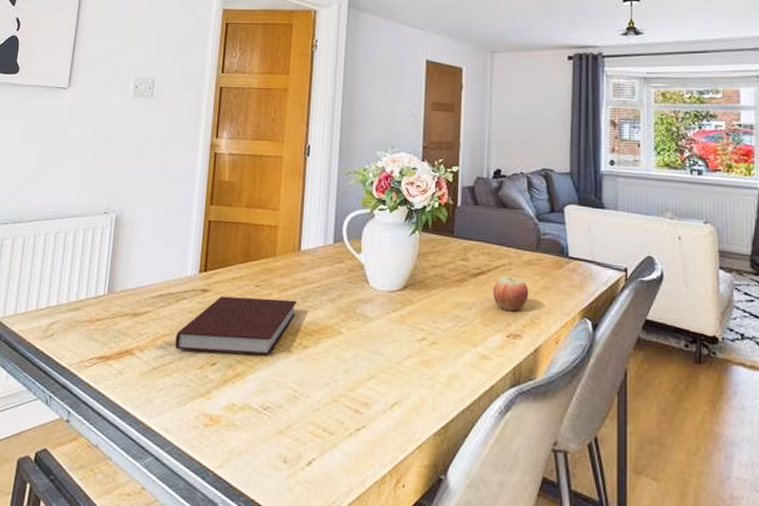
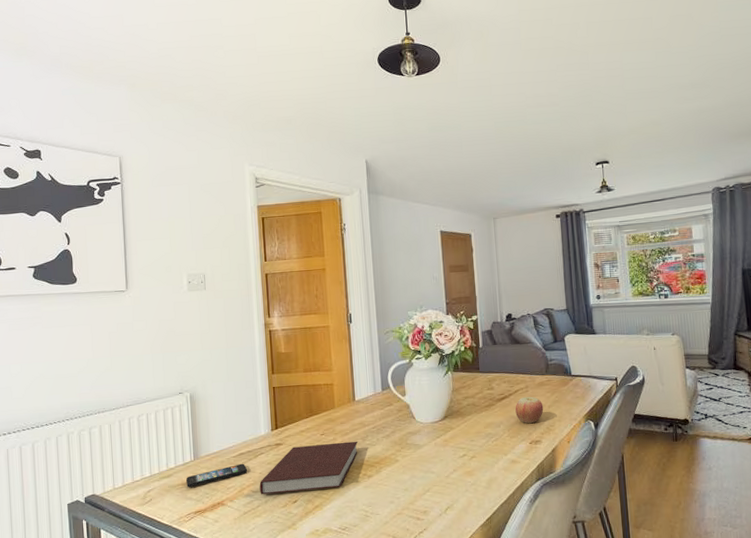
smartphone: none [94,307,166,327] -> present [186,463,248,488]

